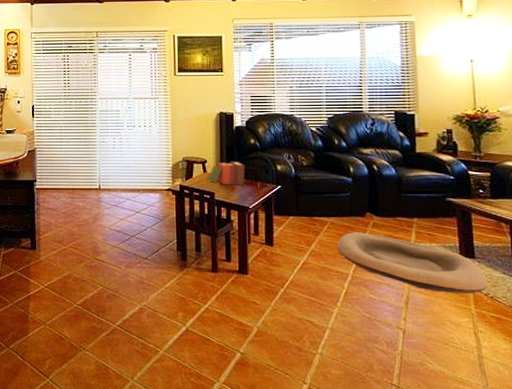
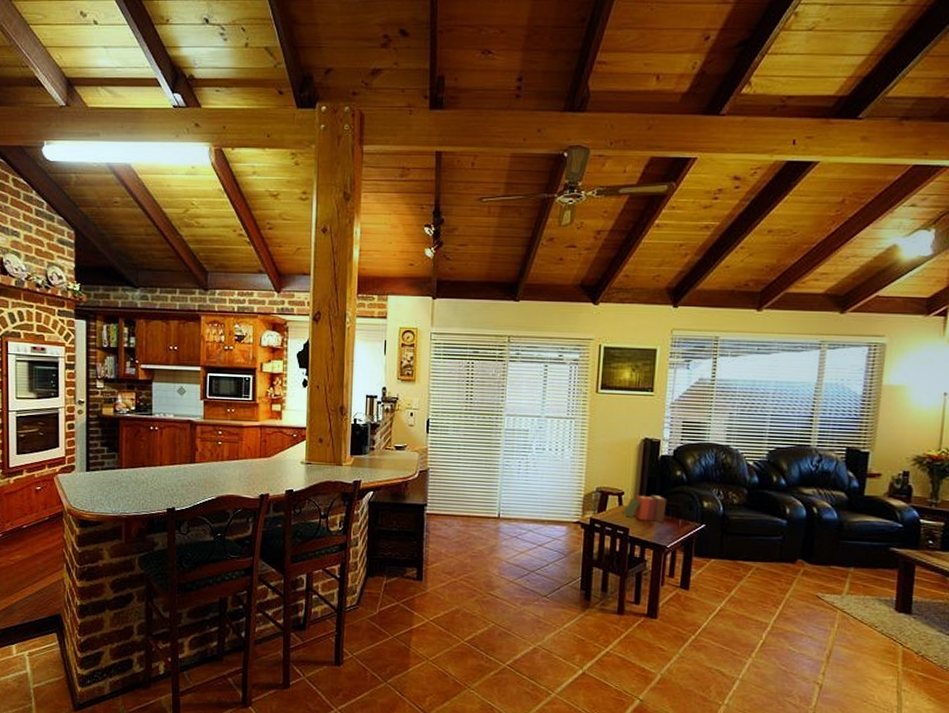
dog bed: present [337,232,488,295] -> none [760,579,922,652]

